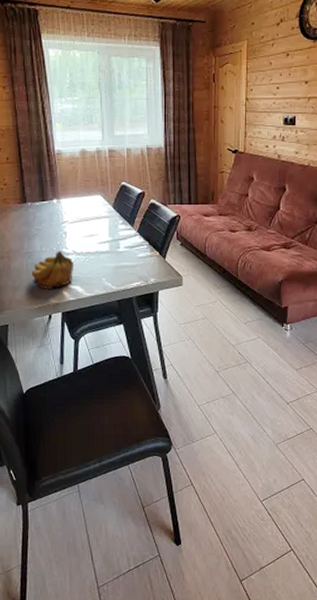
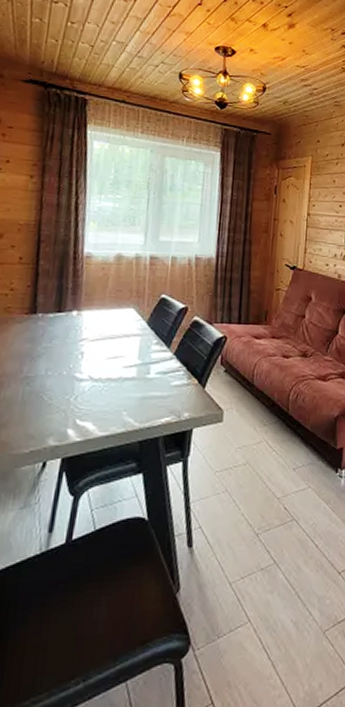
fruit: present [31,250,74,290] -> none [25,375,89,428]

